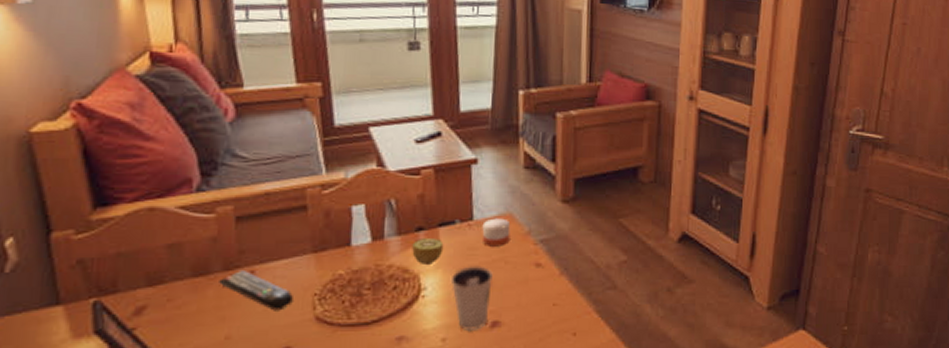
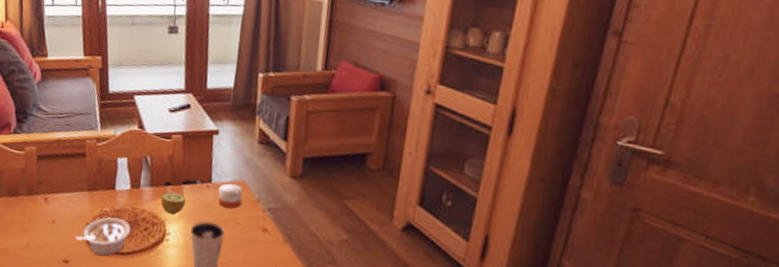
remote control: present [217,271,293,311] -> none [23,196,72,232]
legume: none [299,280,376,332] -> present [75,217,131,256]

